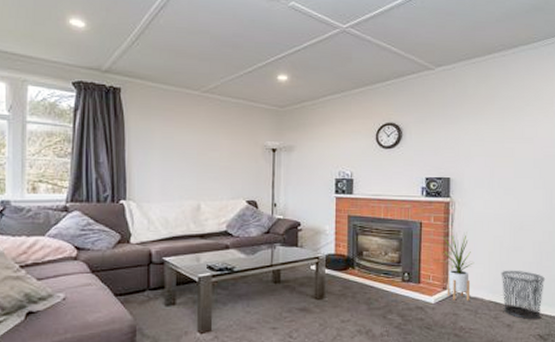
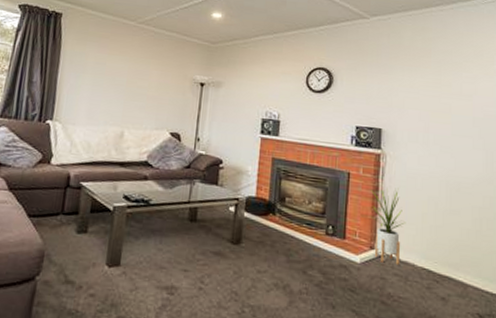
waste bin: present [501,270,546,319] -> none [435,235,486,295]

